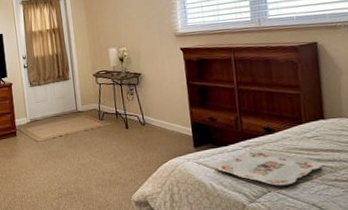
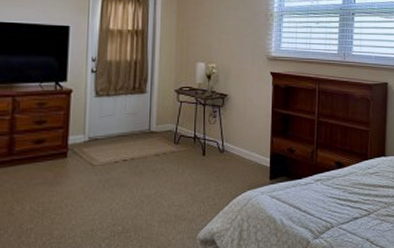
serving tray: present [215,149,323,186] -> none [287,183,379,221]

